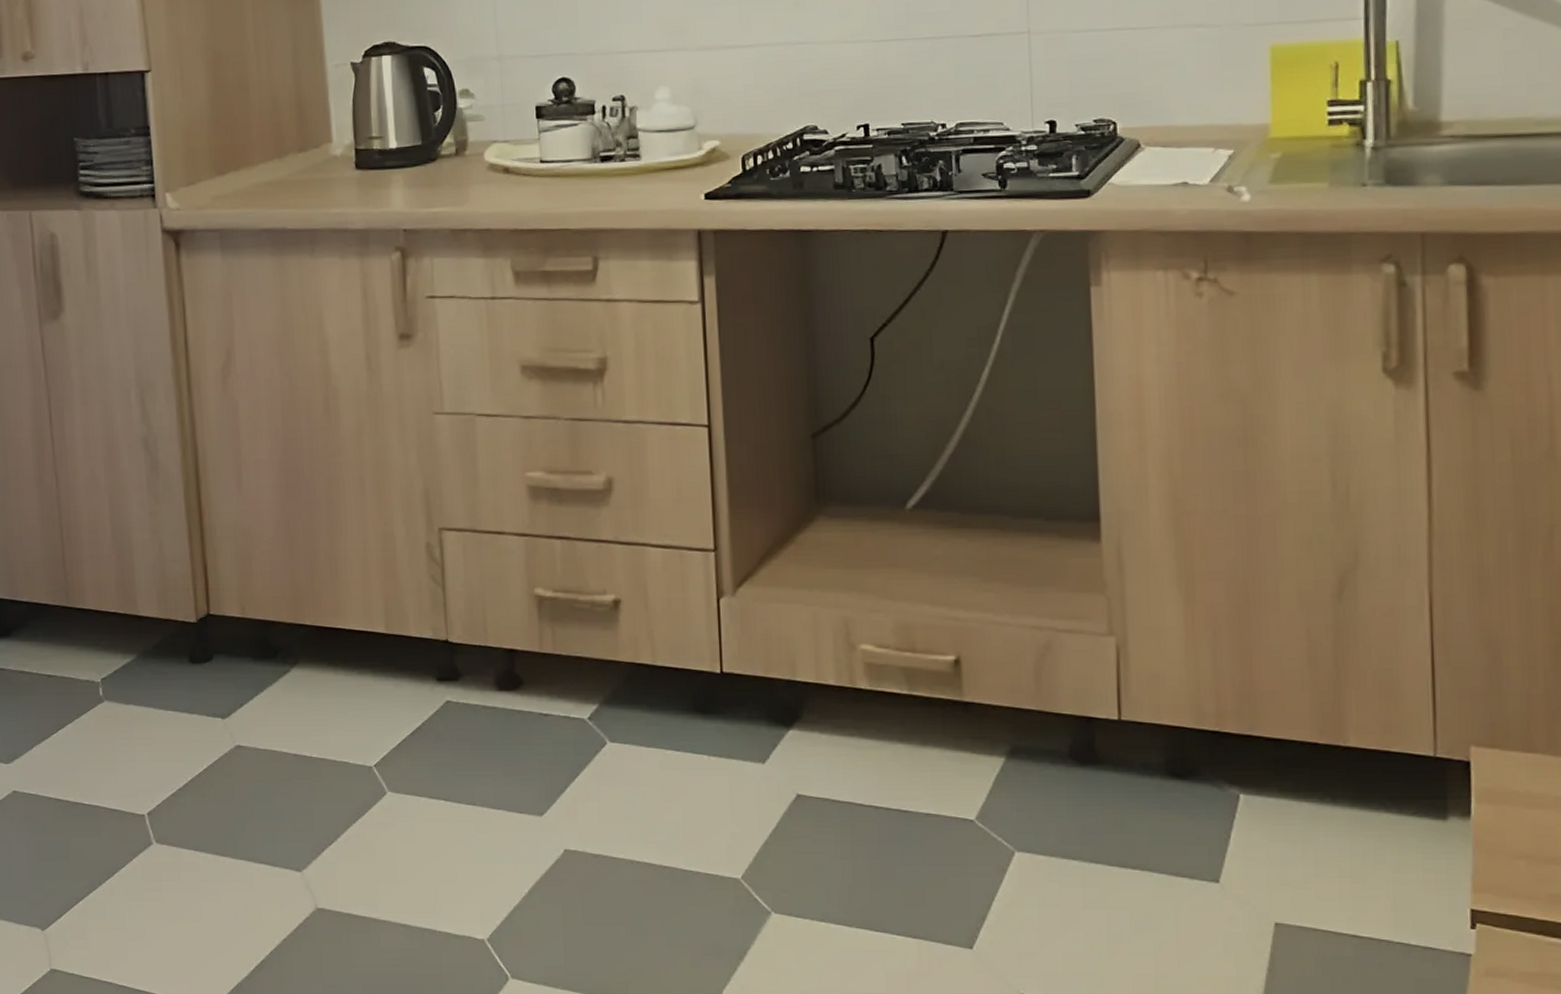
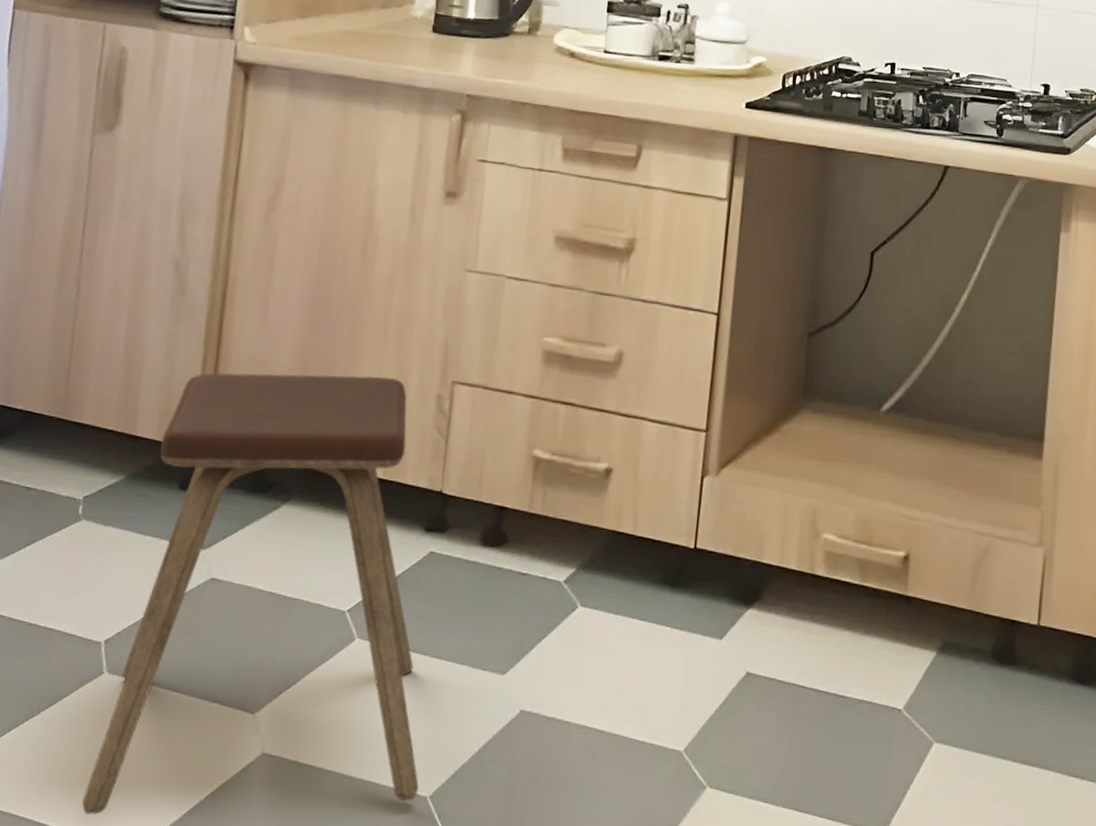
music stool: none [156,531,475,975] -> present [82,372,419,815]

